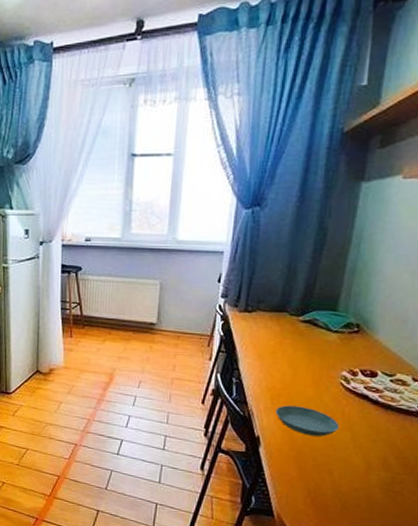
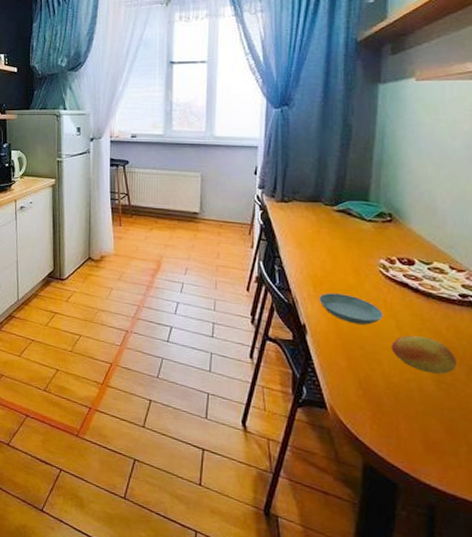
fruit: none [343,446,407,483] -> present [391,335,457,374]

